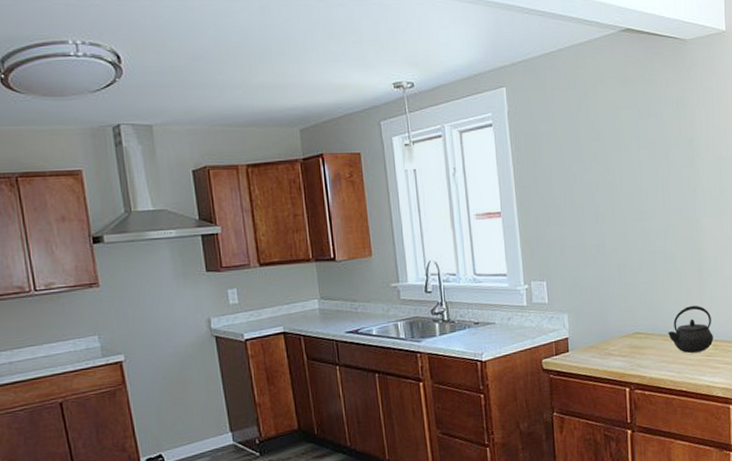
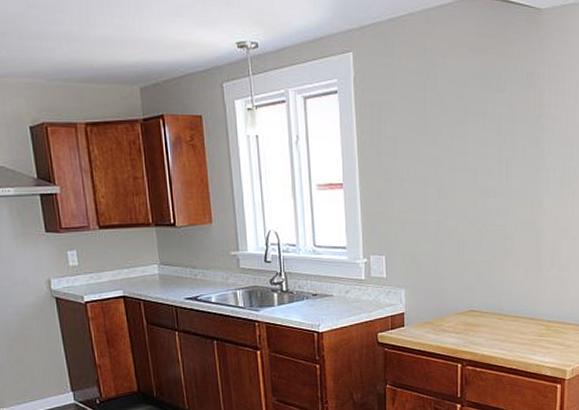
kettle: present [668,305,714,353] -> none [502,285,546,332]

